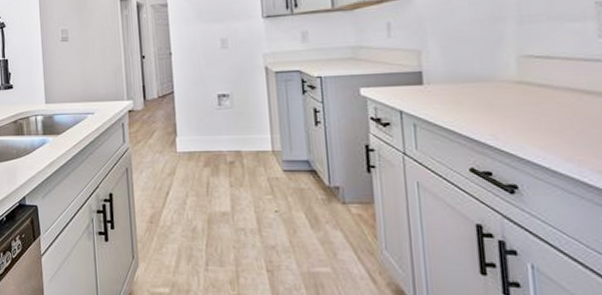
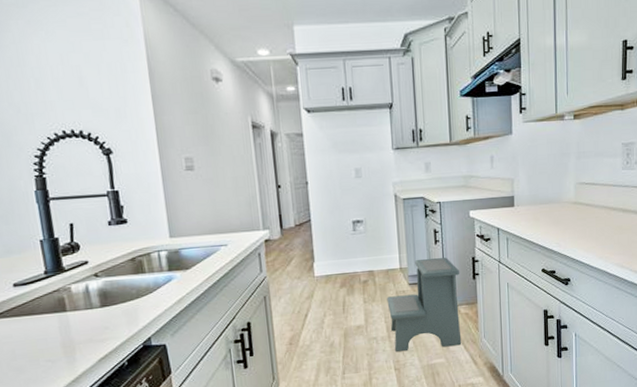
step stool: none [256,142,354,255] -> present [387,257,462,352]

